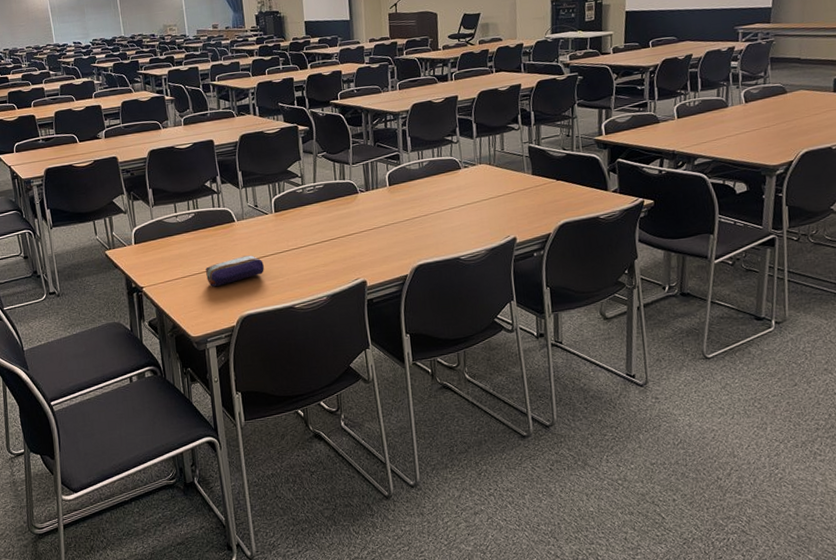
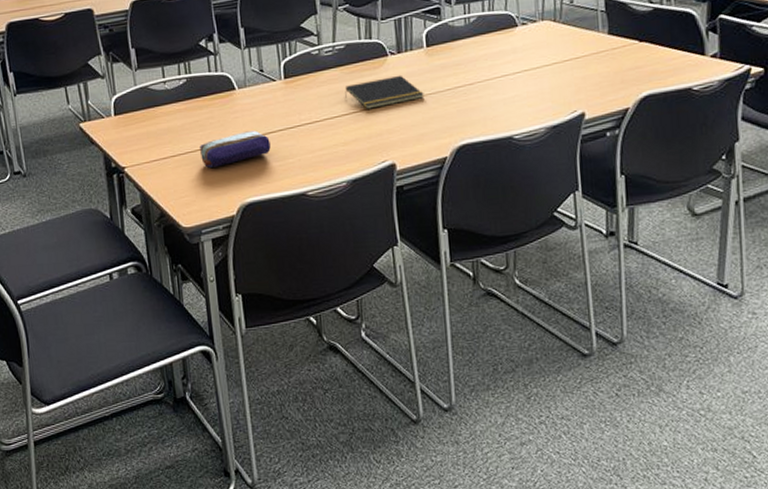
notepad: none [323,208,388,237] -> present [344,75,425,109]

